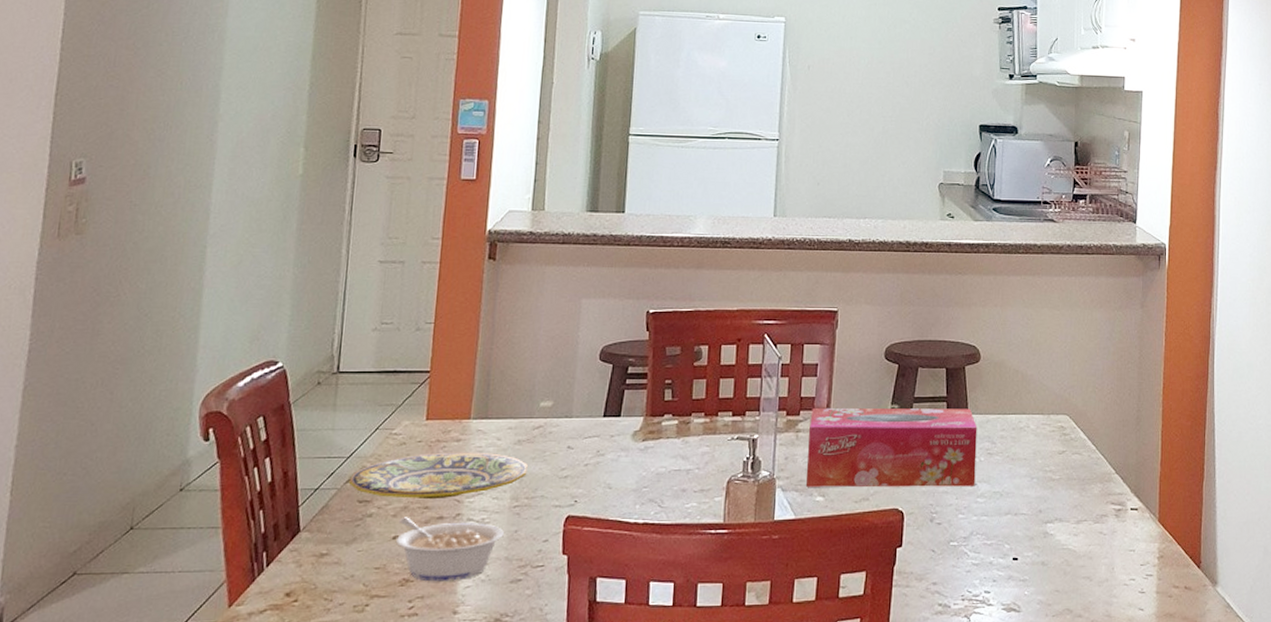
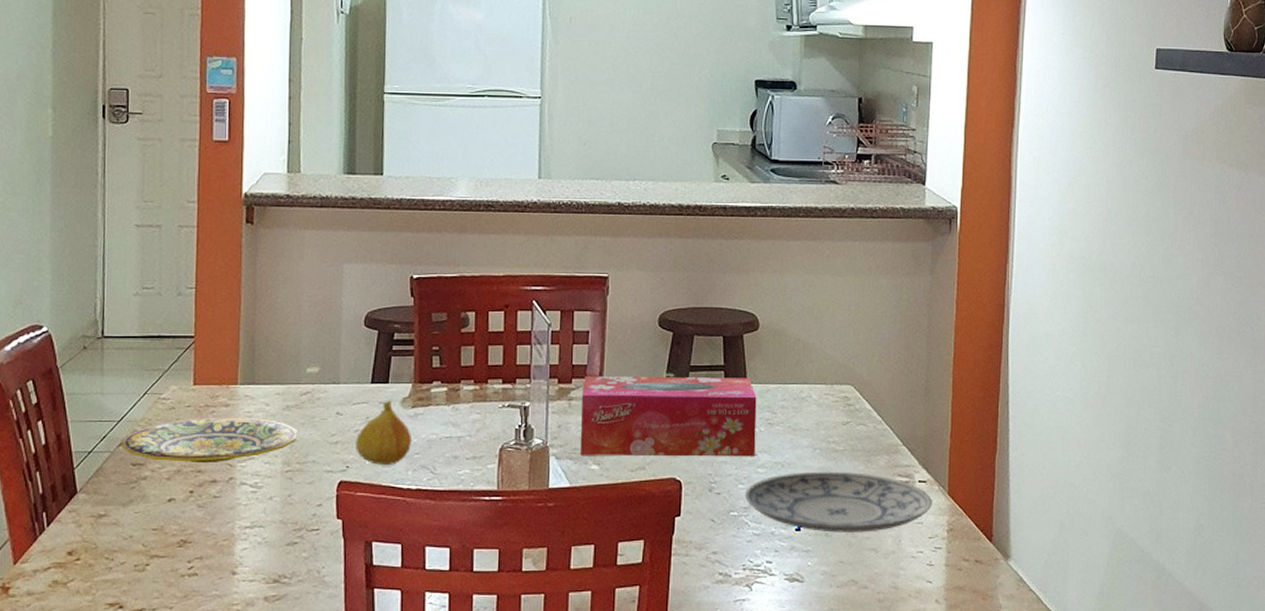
legume: present [396,517,504,582] -> none [172,480,277,543]
fruit: none [585,433,642,500] -> present [356,400,413,466]
plate: none [964,500,1144,561] -> present [744,471,933,533]

